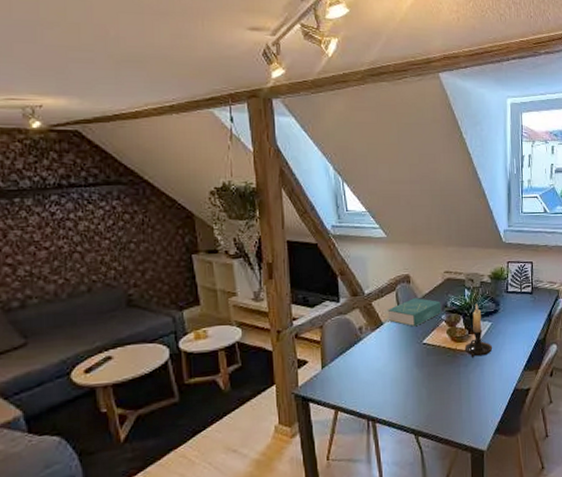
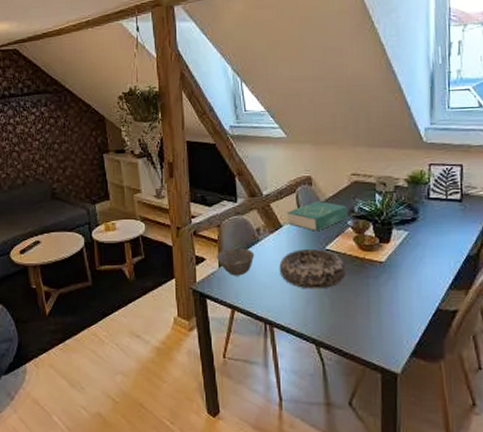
bowl: none [320,347,358,376] -> present [217,247,255,276]
decorative bowl: none [380,343,441,383] -> present [279,249,346,289]
candle holder: present [464,303,493,358] -> none [374,210,410,270]

